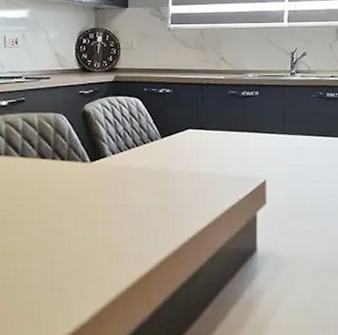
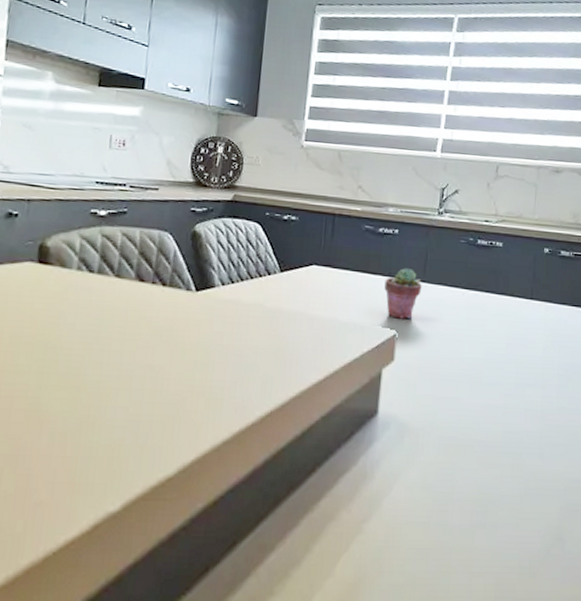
potted succulent: none [251,124,283,168] -> present [384,268,422,320]

